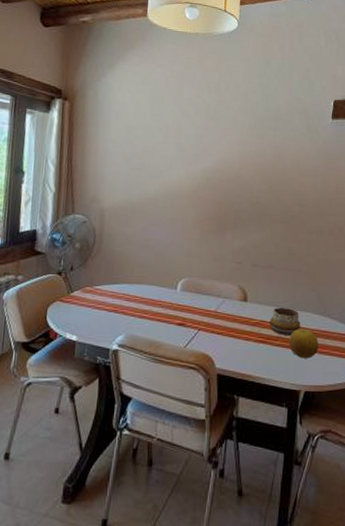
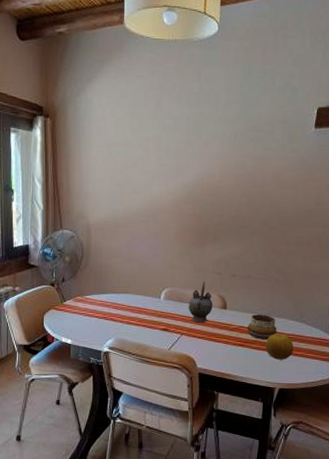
teapot: none [206,271,233,317] -> present [188,281,213,323]

